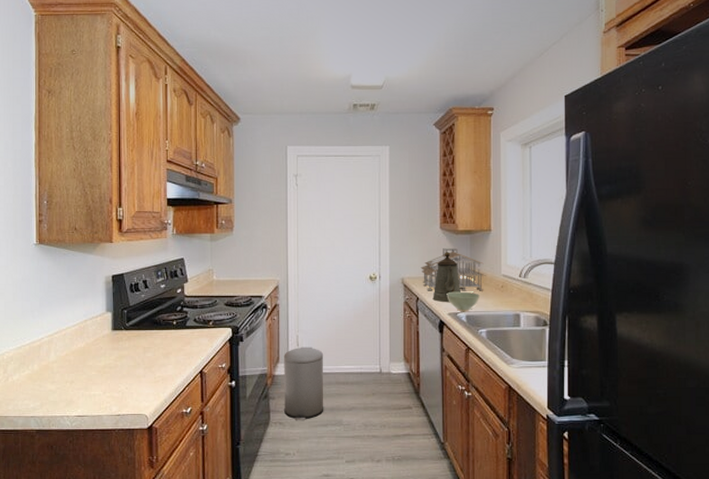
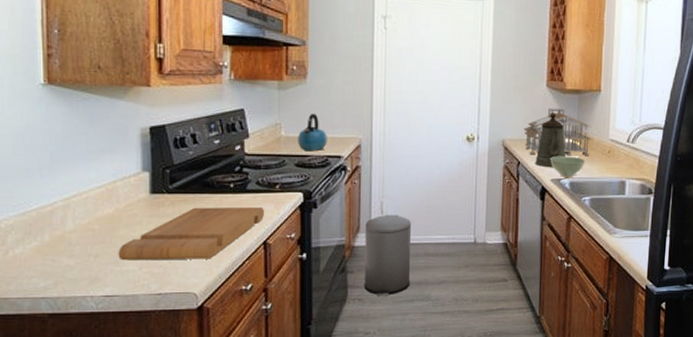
cutting board: none [88,340,201,386] -> present [118,206,265,261]
kettle: none [226,259,251,293] -> present [297,113,327,152]

